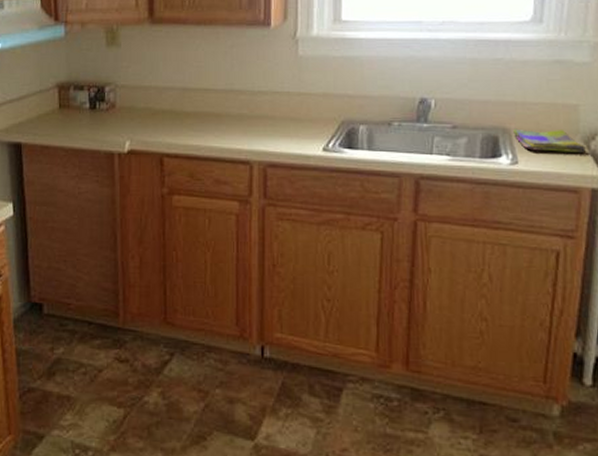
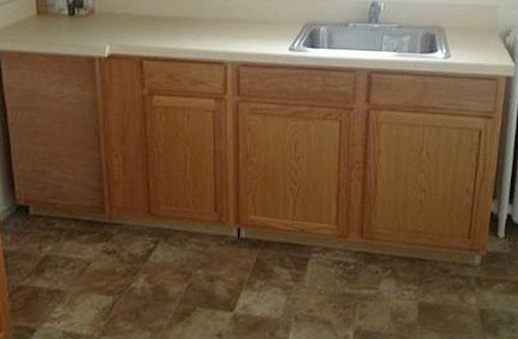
dish towel: present [513,128,586,152] -> none [447,27,502,46]

